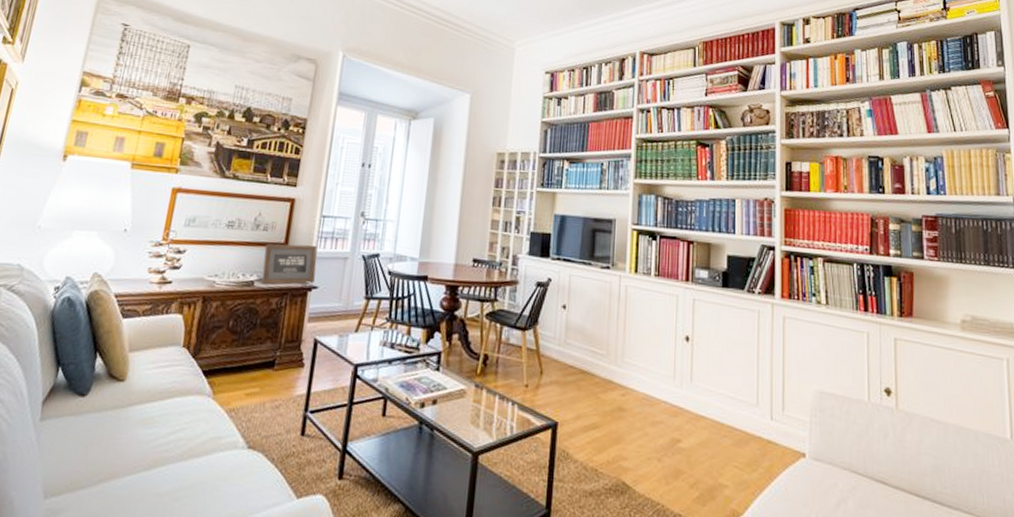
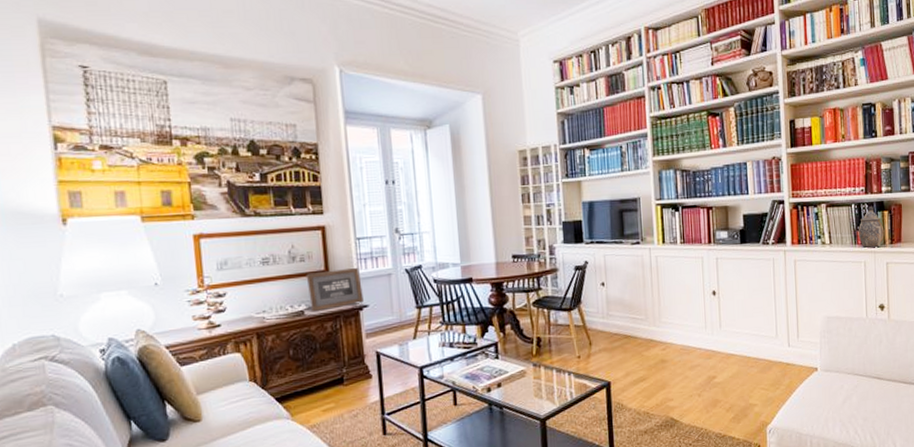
decorative jar: none [860,269,892,319] -> present [858,206,885,249]

